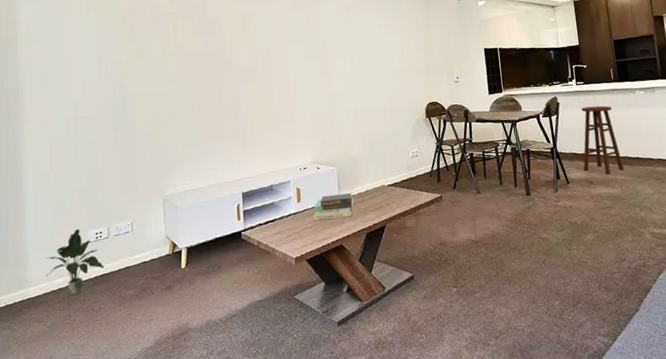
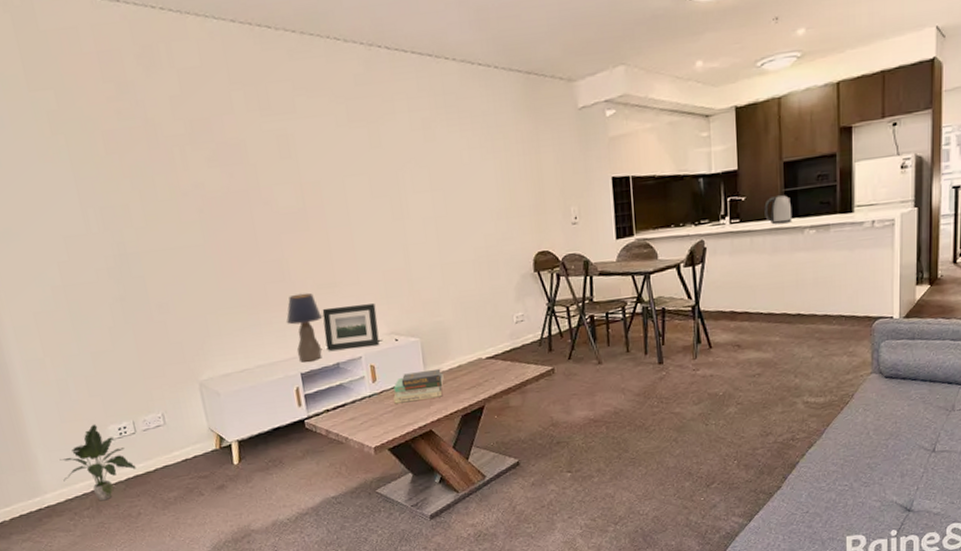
table lamp: none [235,129,263,184] -> present [286,292,323,362]
picture frame: none [263,139,305,175] -> present [322,303,380,351]
bar stool: present [581,105,624,175] -> none [730,250,780,336]
kettle: none [602,64,625,87] -> present [764,194,792,225]

